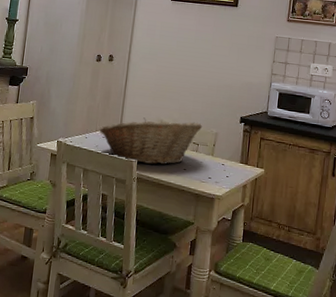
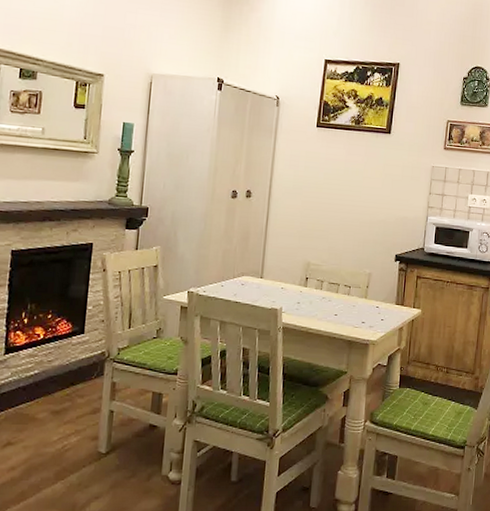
fruit basket: present [99,117,203,165] -> none [237,260,355,312]

